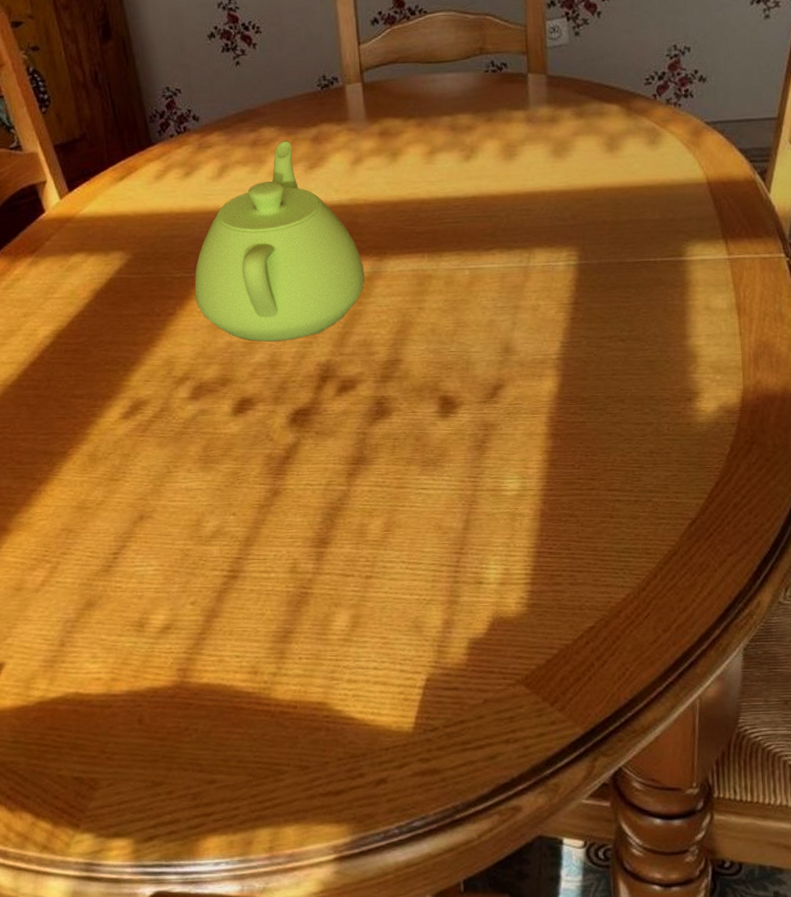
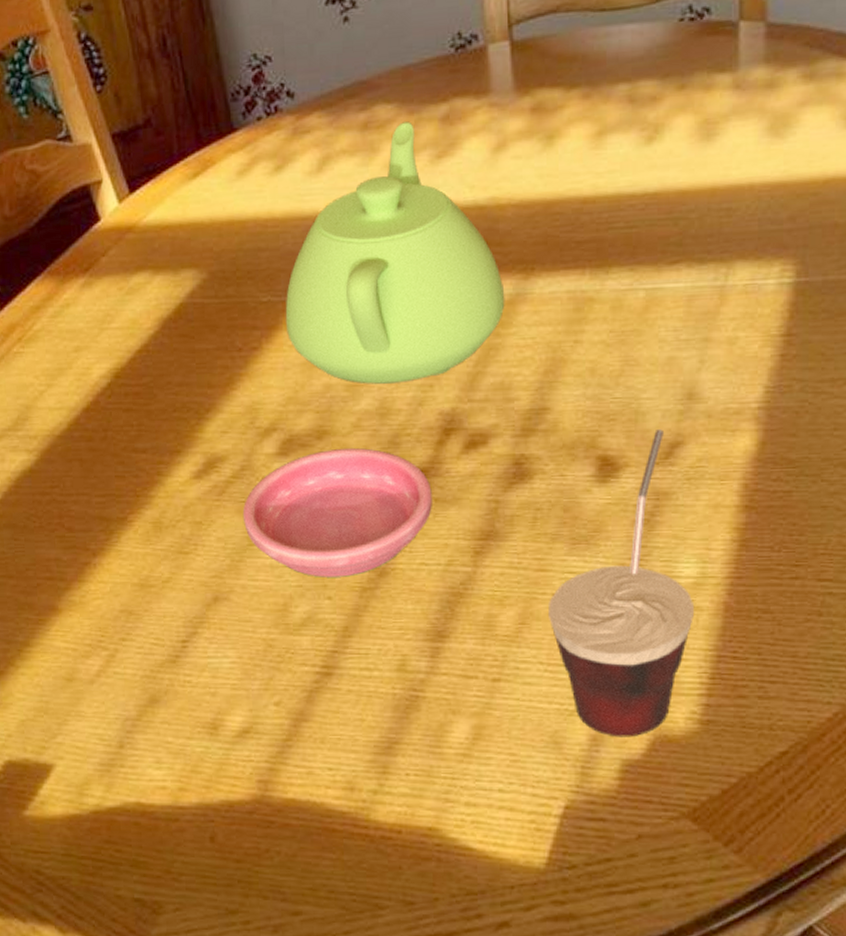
saucer: none [162,392,314,497] -> present [242,448,432,577]
cup: none [407,375,519,621] -> present [549,429,695,737]

